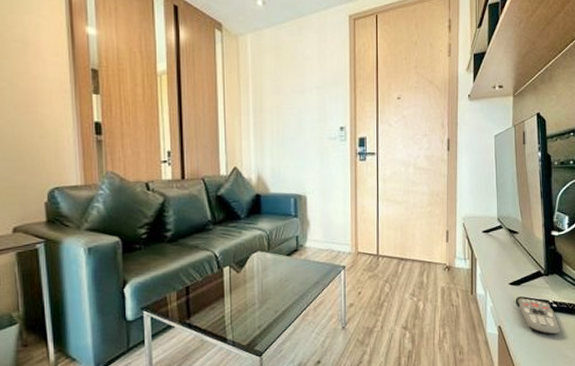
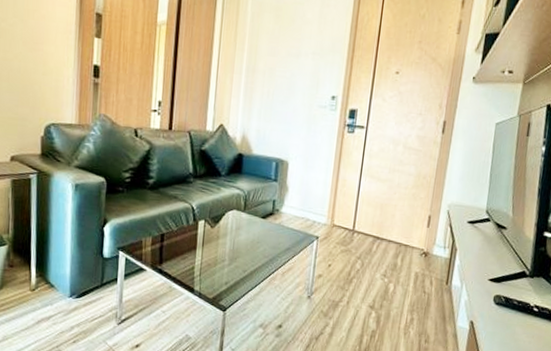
remote control: present [517,298,560,335] -> none [495,296,538,340]

